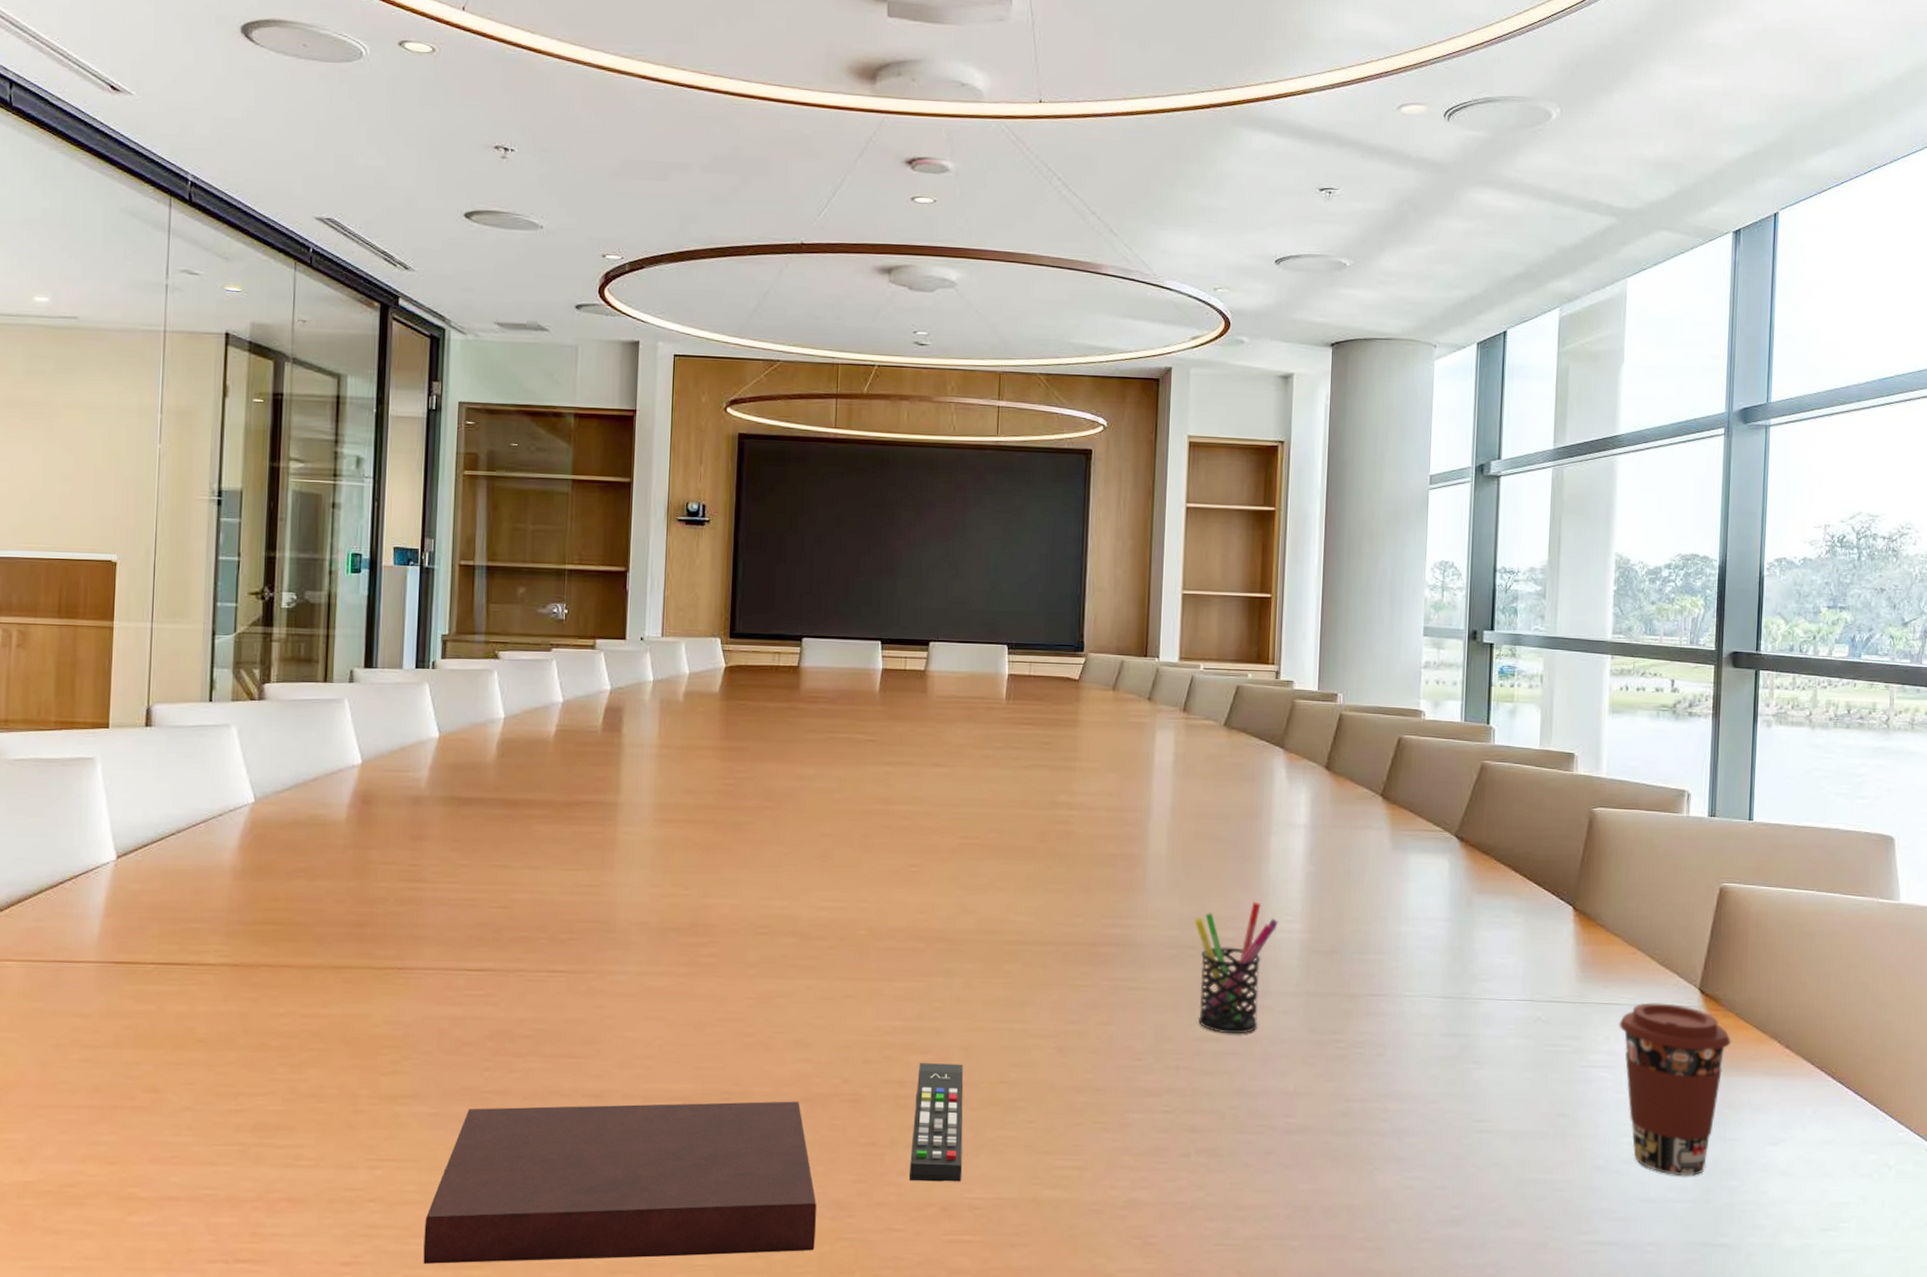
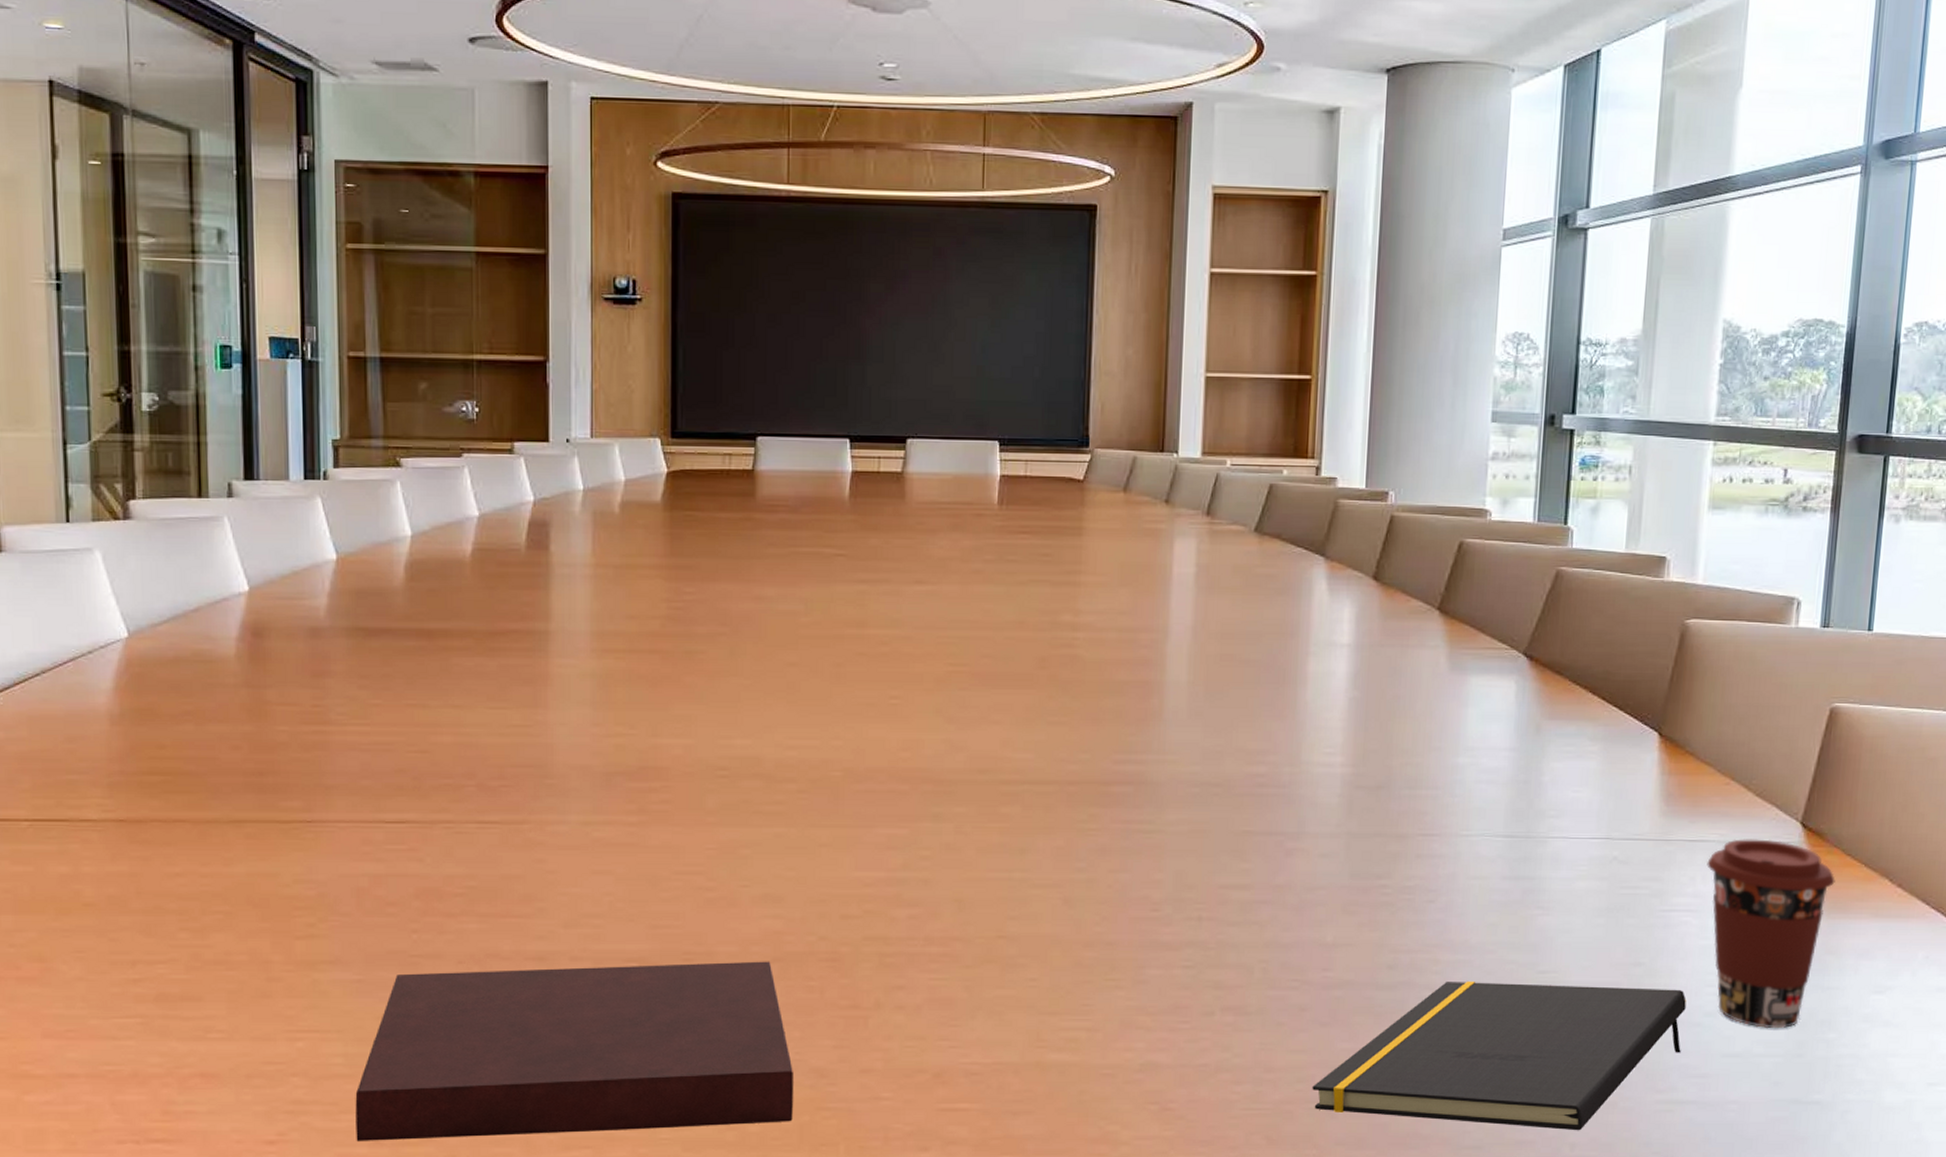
remote control: present [910,1063,964,1182] -> none [897,917,957,1046]
pen holder: present [1194,902,1279,1034] -> none [1219,733,1317,881]
notepad: none [1277,1128,1605,1269] -> present [1312,980,1686,1131]

